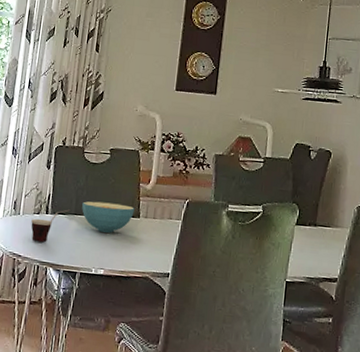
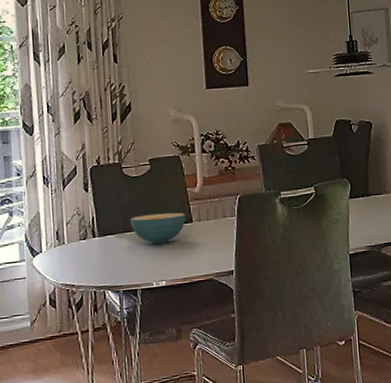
cup: present [31,209,71,243] -> none [78,228,119,268]

